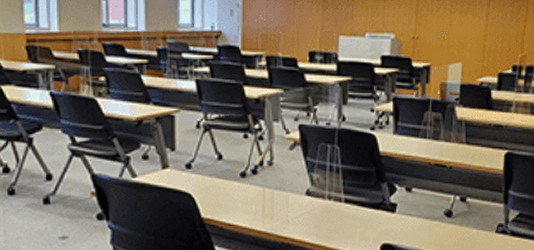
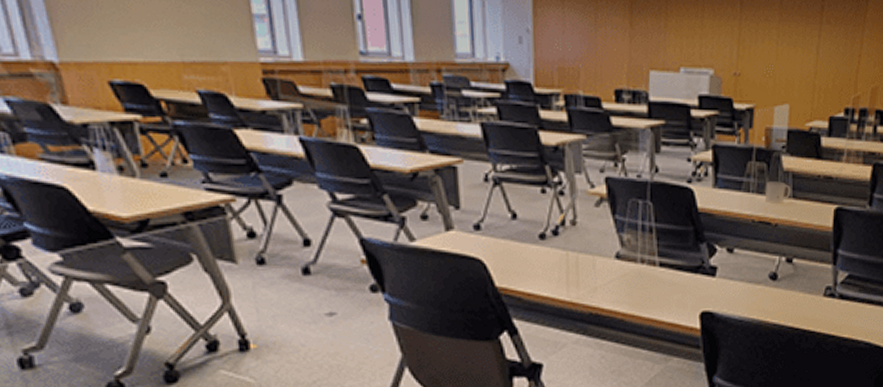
mug: none [441,129,464,150] -> present [766,181,791,205]

